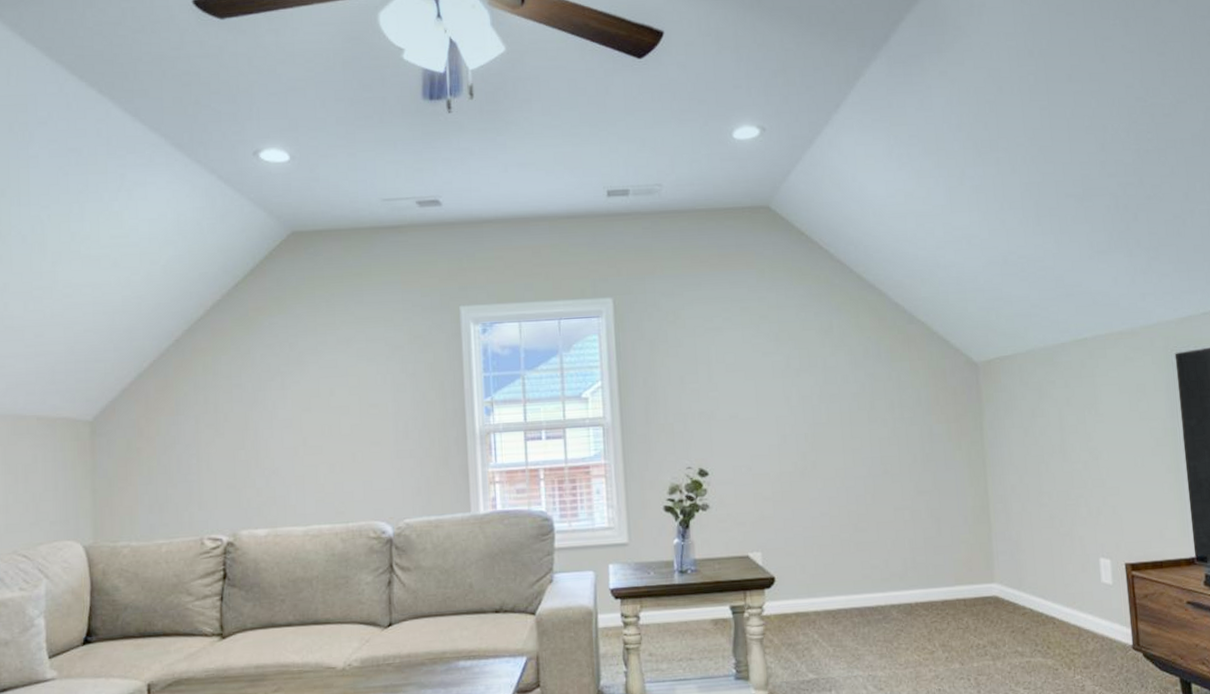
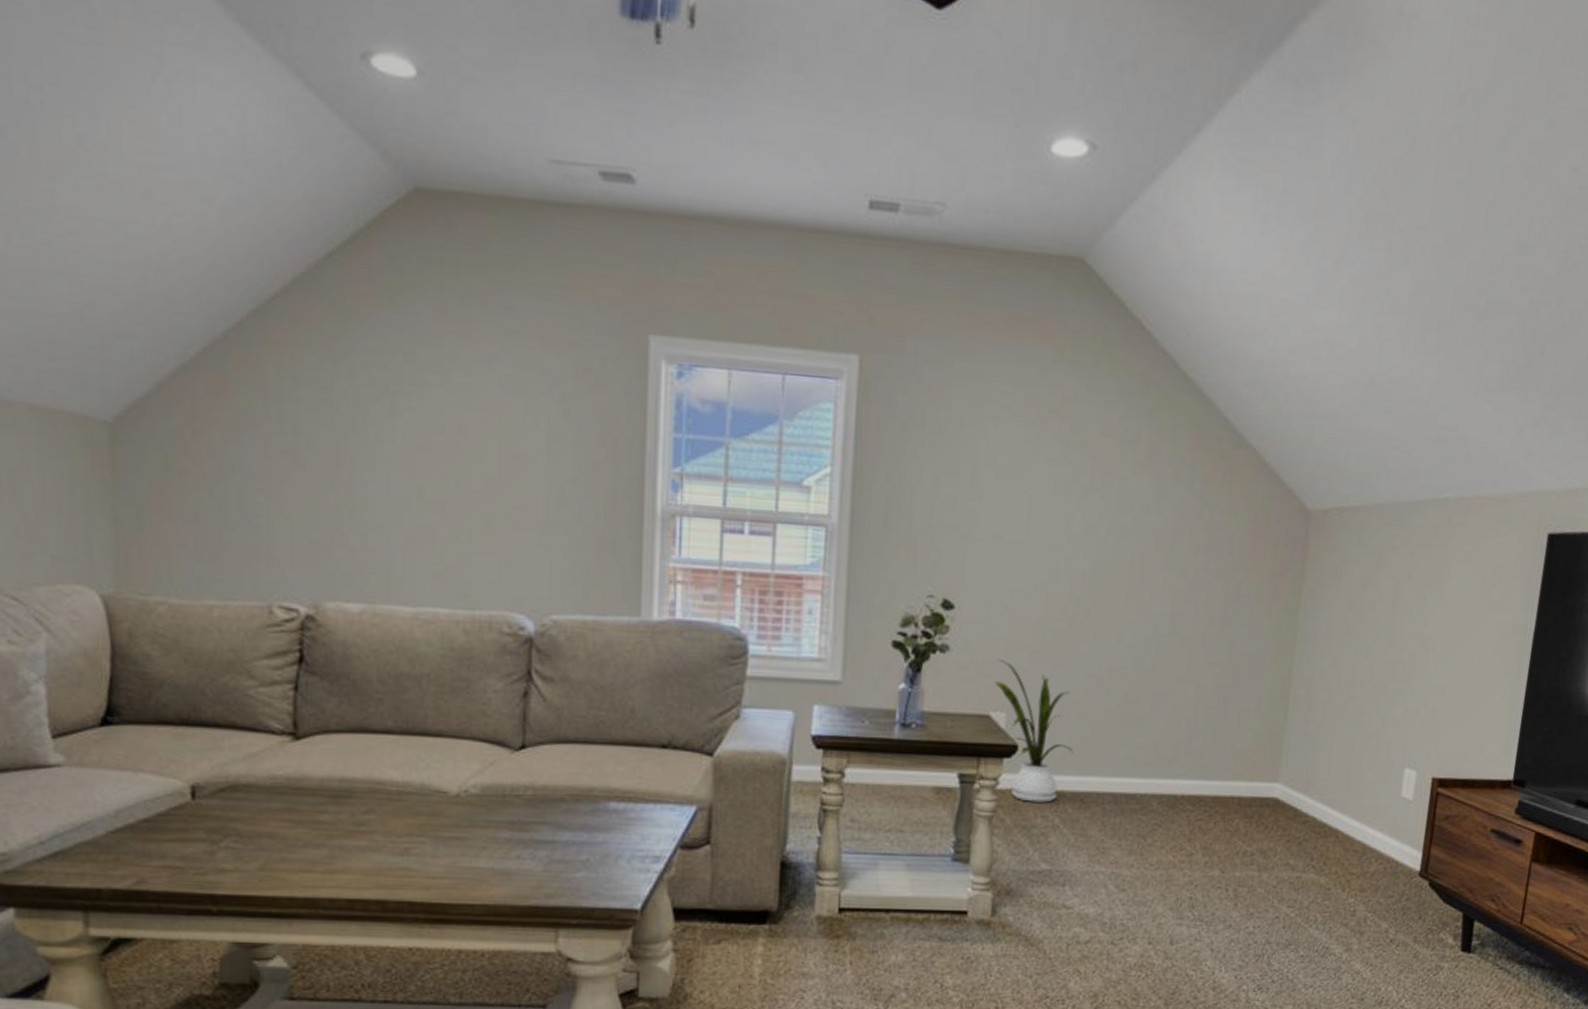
house plant: none [747,510,820,623] -> present [995,660,1073,803]

